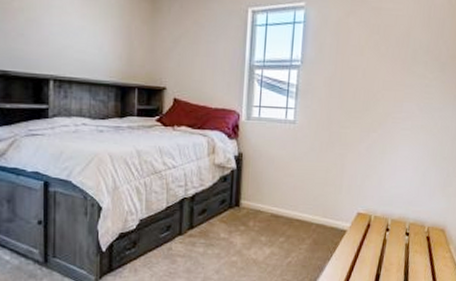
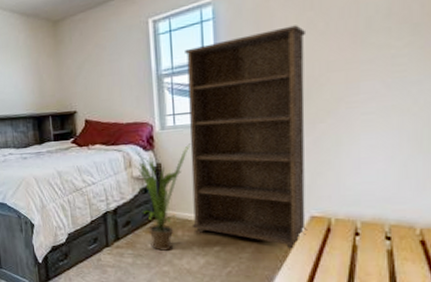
house plant: none [214,131,272,242] -> present [128,143,192,252]
bookcase: none [263,43,373,242] -> present [185,25,308,249]

